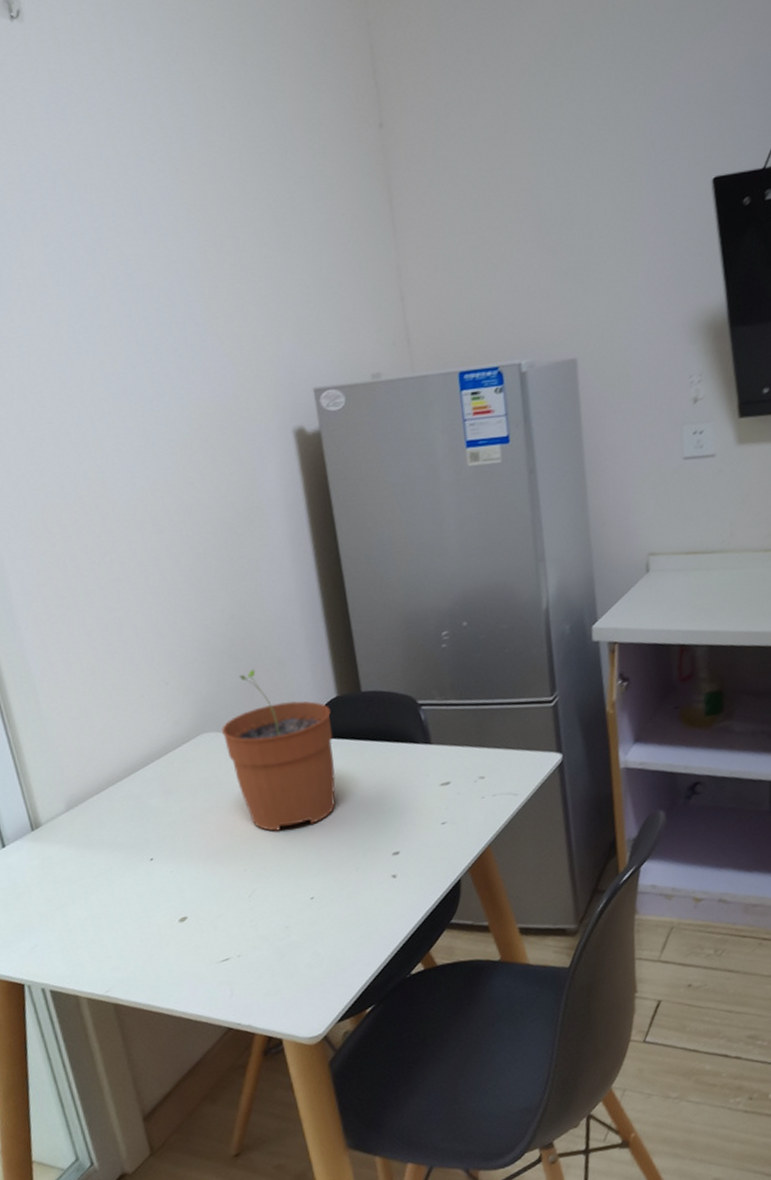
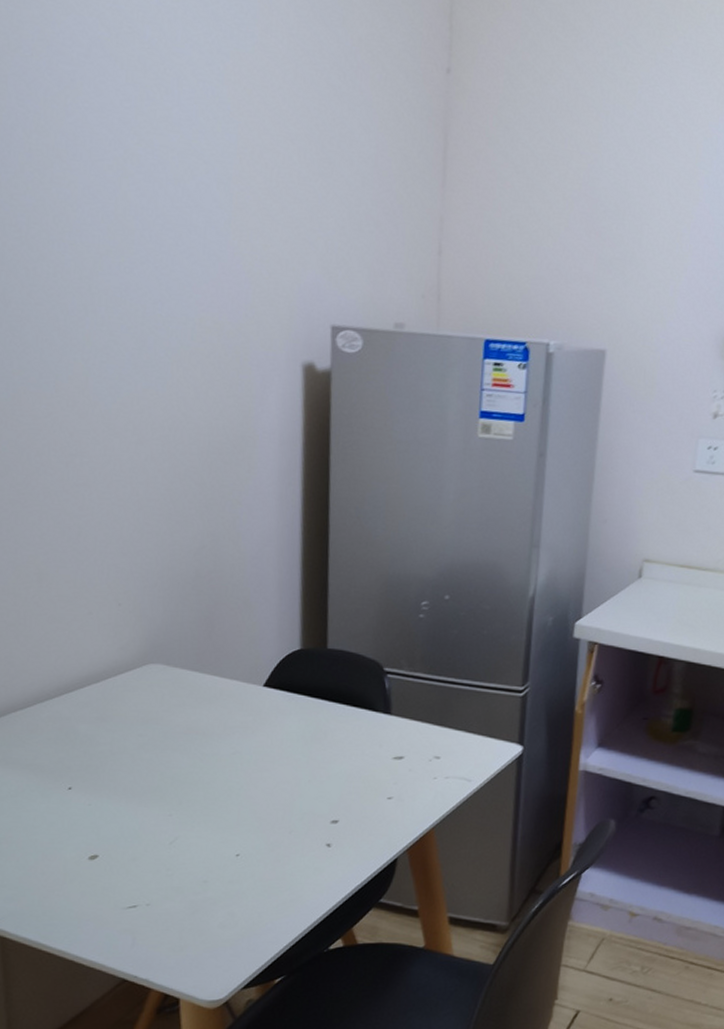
plant pot: present [222,669,336,831] -> none [171,605,291,779]

